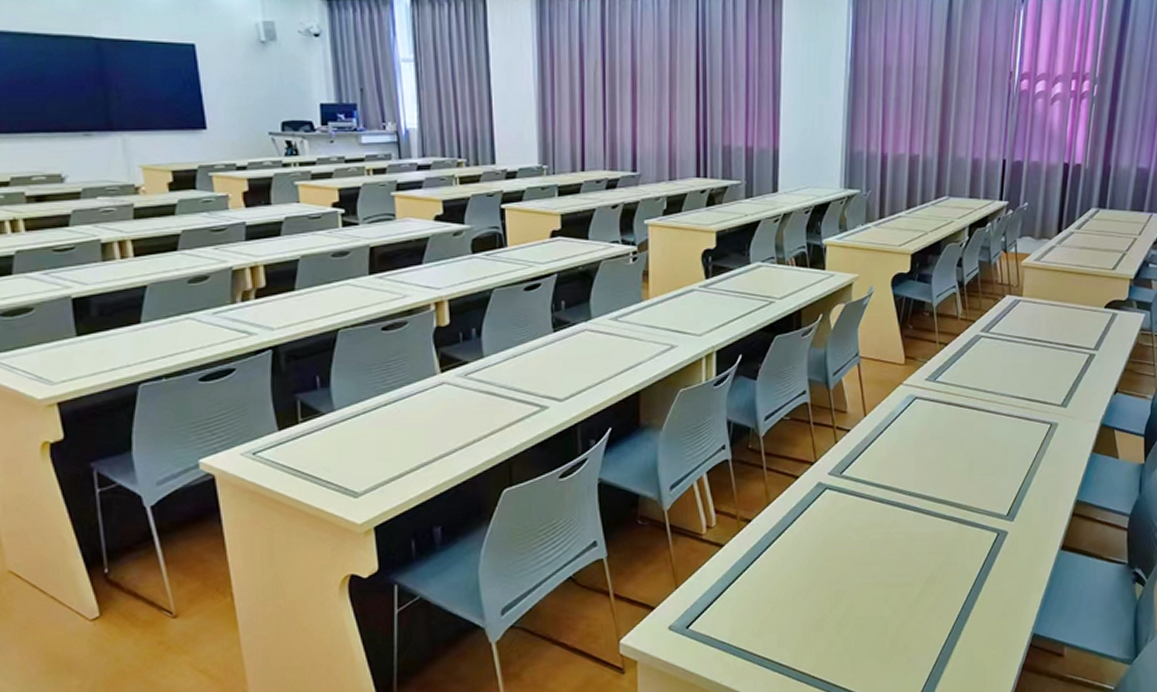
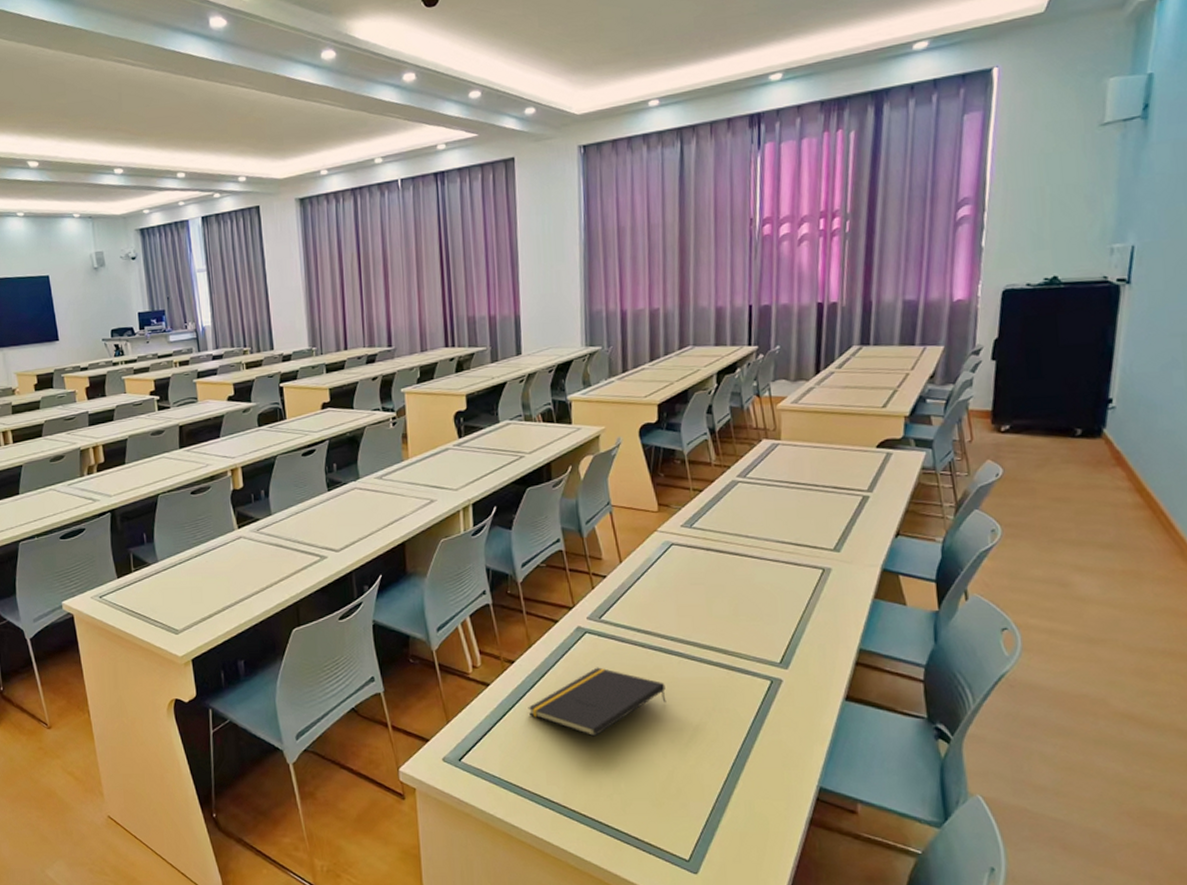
notepad: none [762,524,900,596] -> present [528,667,667,737]

